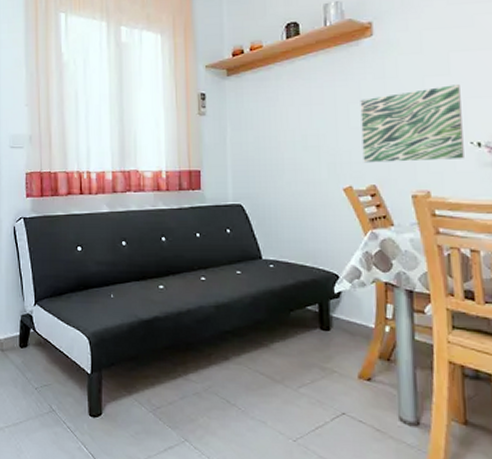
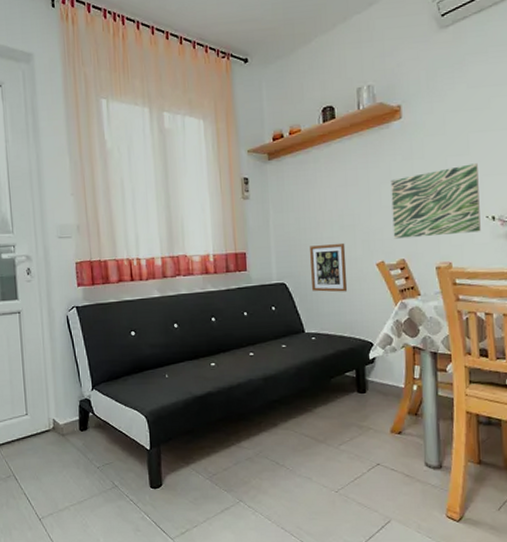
picture frame: none [270,164,311,217] -> present [310,242,348,292]

